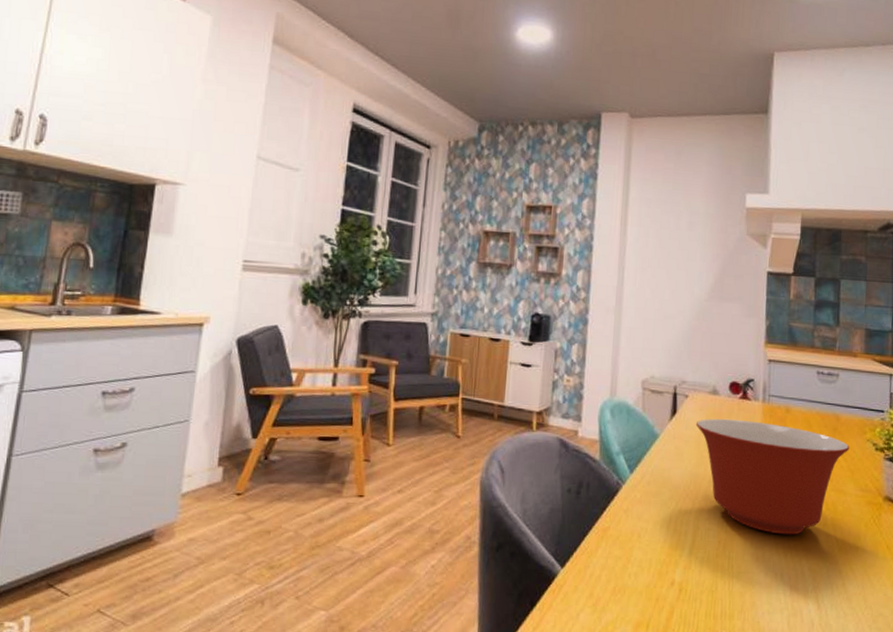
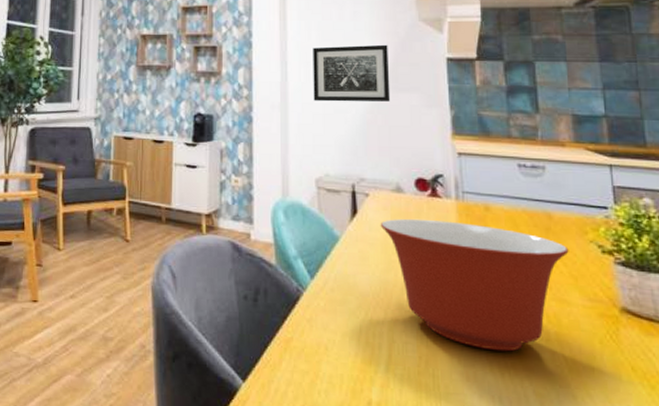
wall art: none [646,254,717,310] -> present [313,44,391,102]

